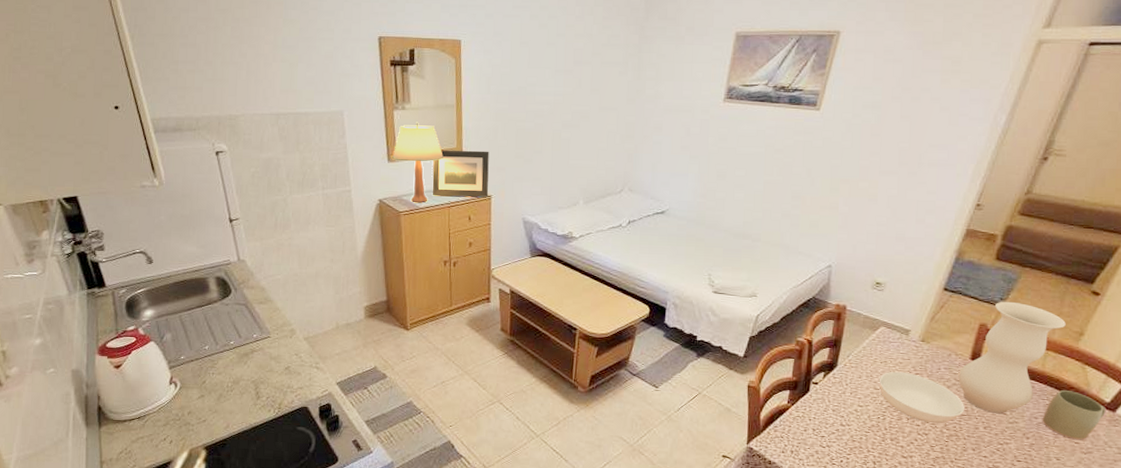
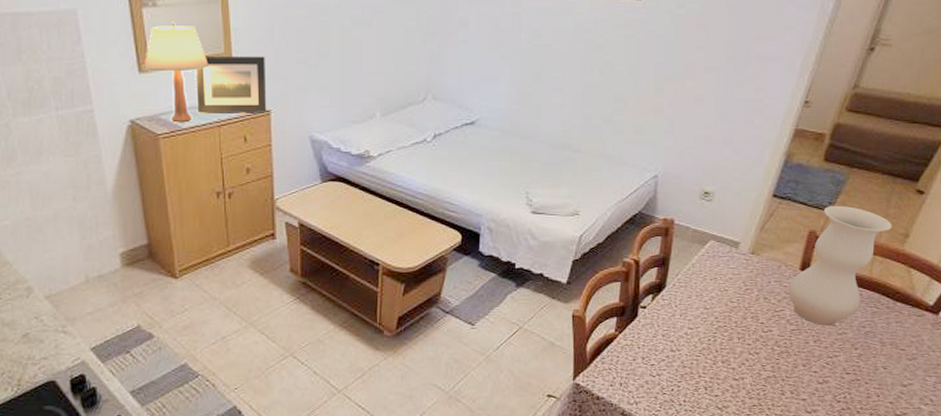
bowl: present [879,371,964,424] -> none [709,288,795,341]
mug: present [1042,390,1106,440] -> none [870,296,930,347]

